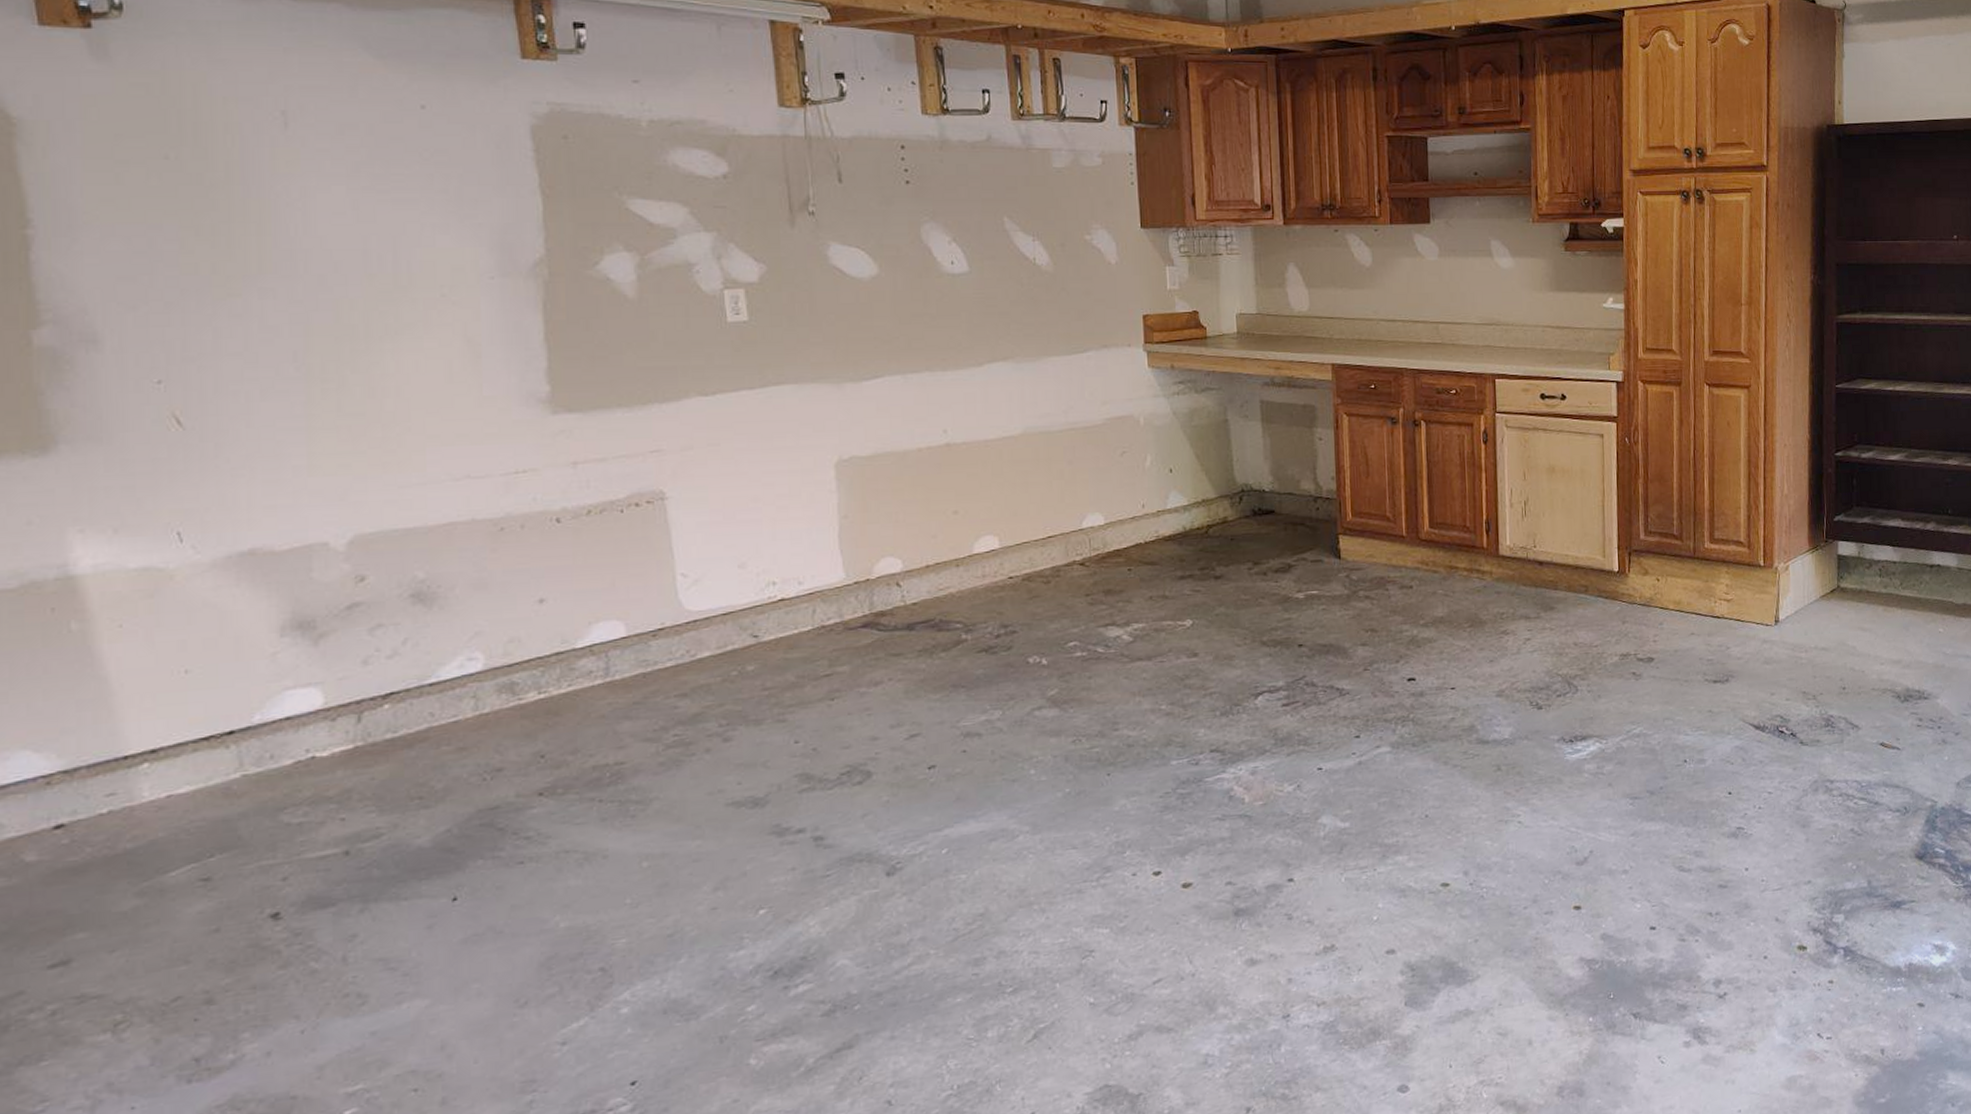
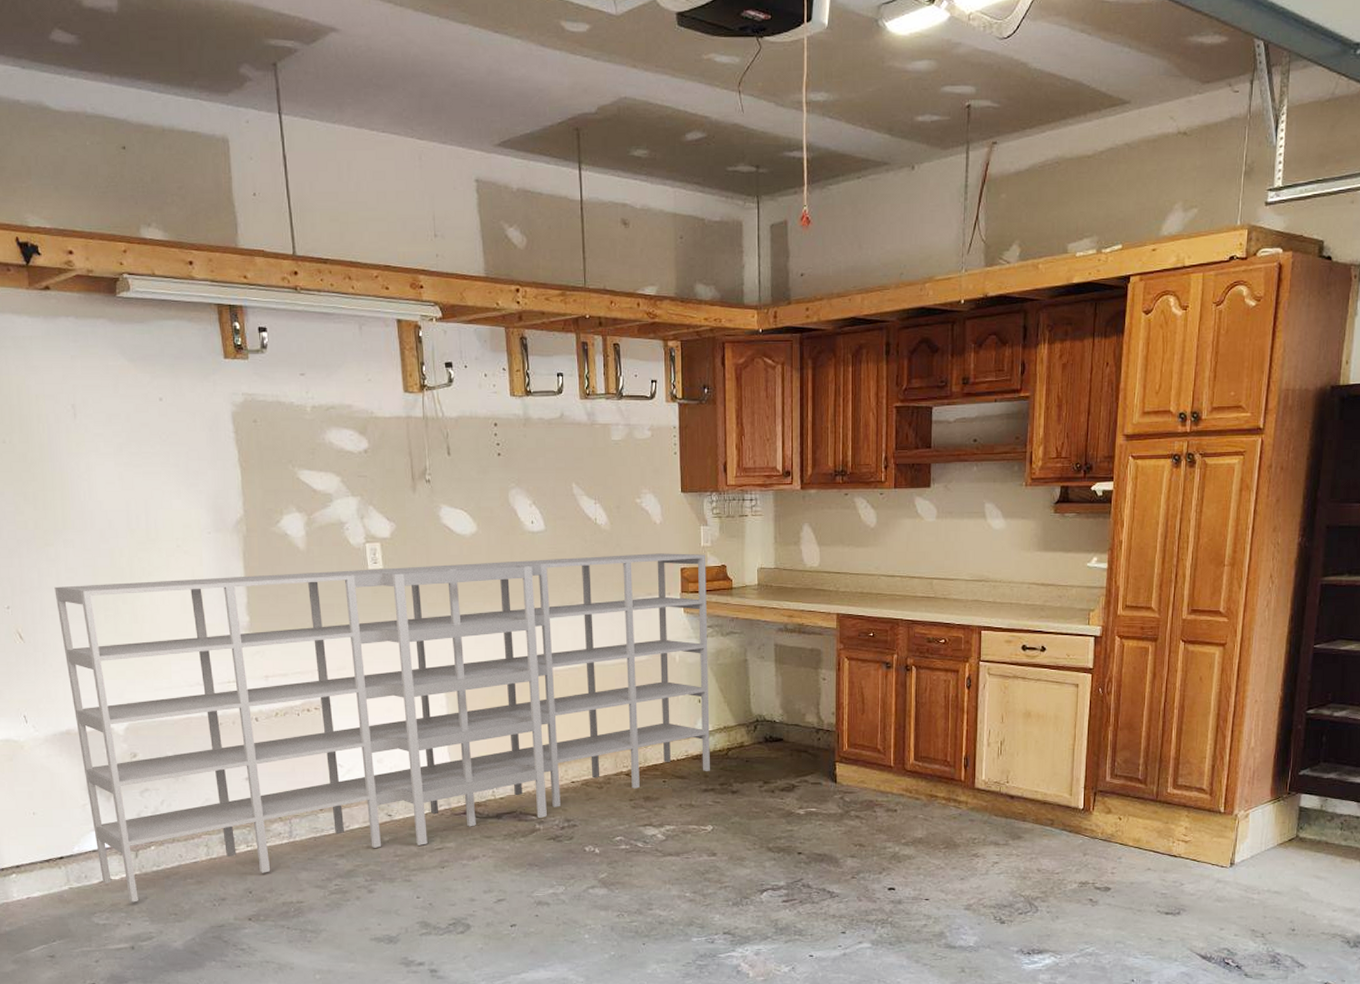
shelving unit: none [239,298,1187,787] -> present [54,553,710,902]

